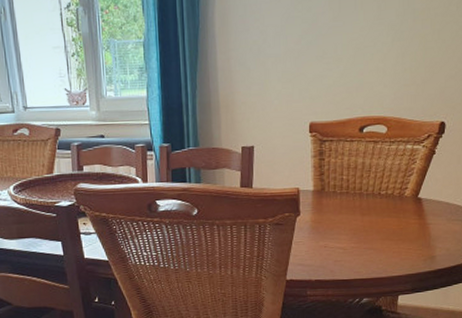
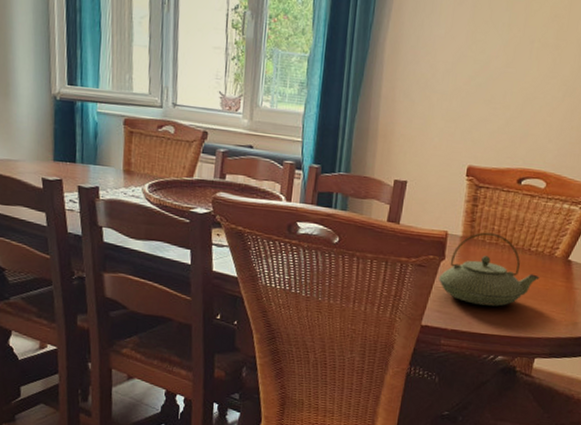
teapot: none [297,183,393,253] -> present [439,232,540,307]

